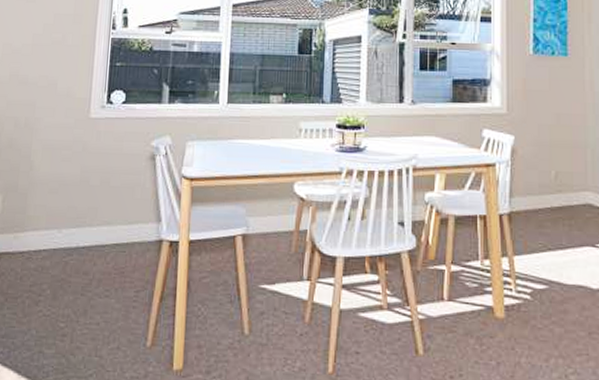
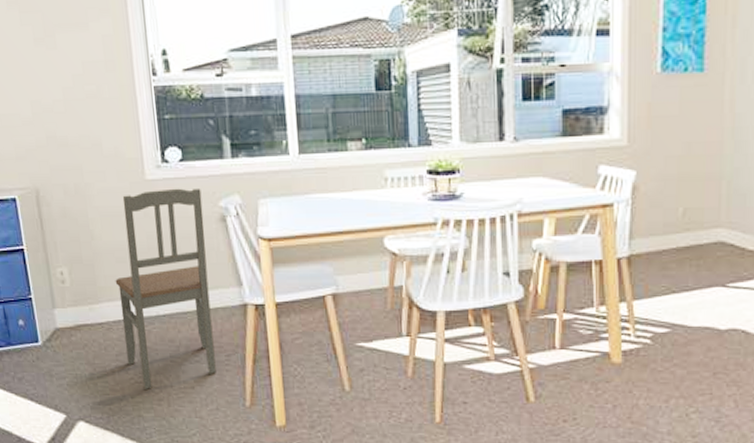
dining chair: none [39,127,137,324] -> present [115,187,216,389]

